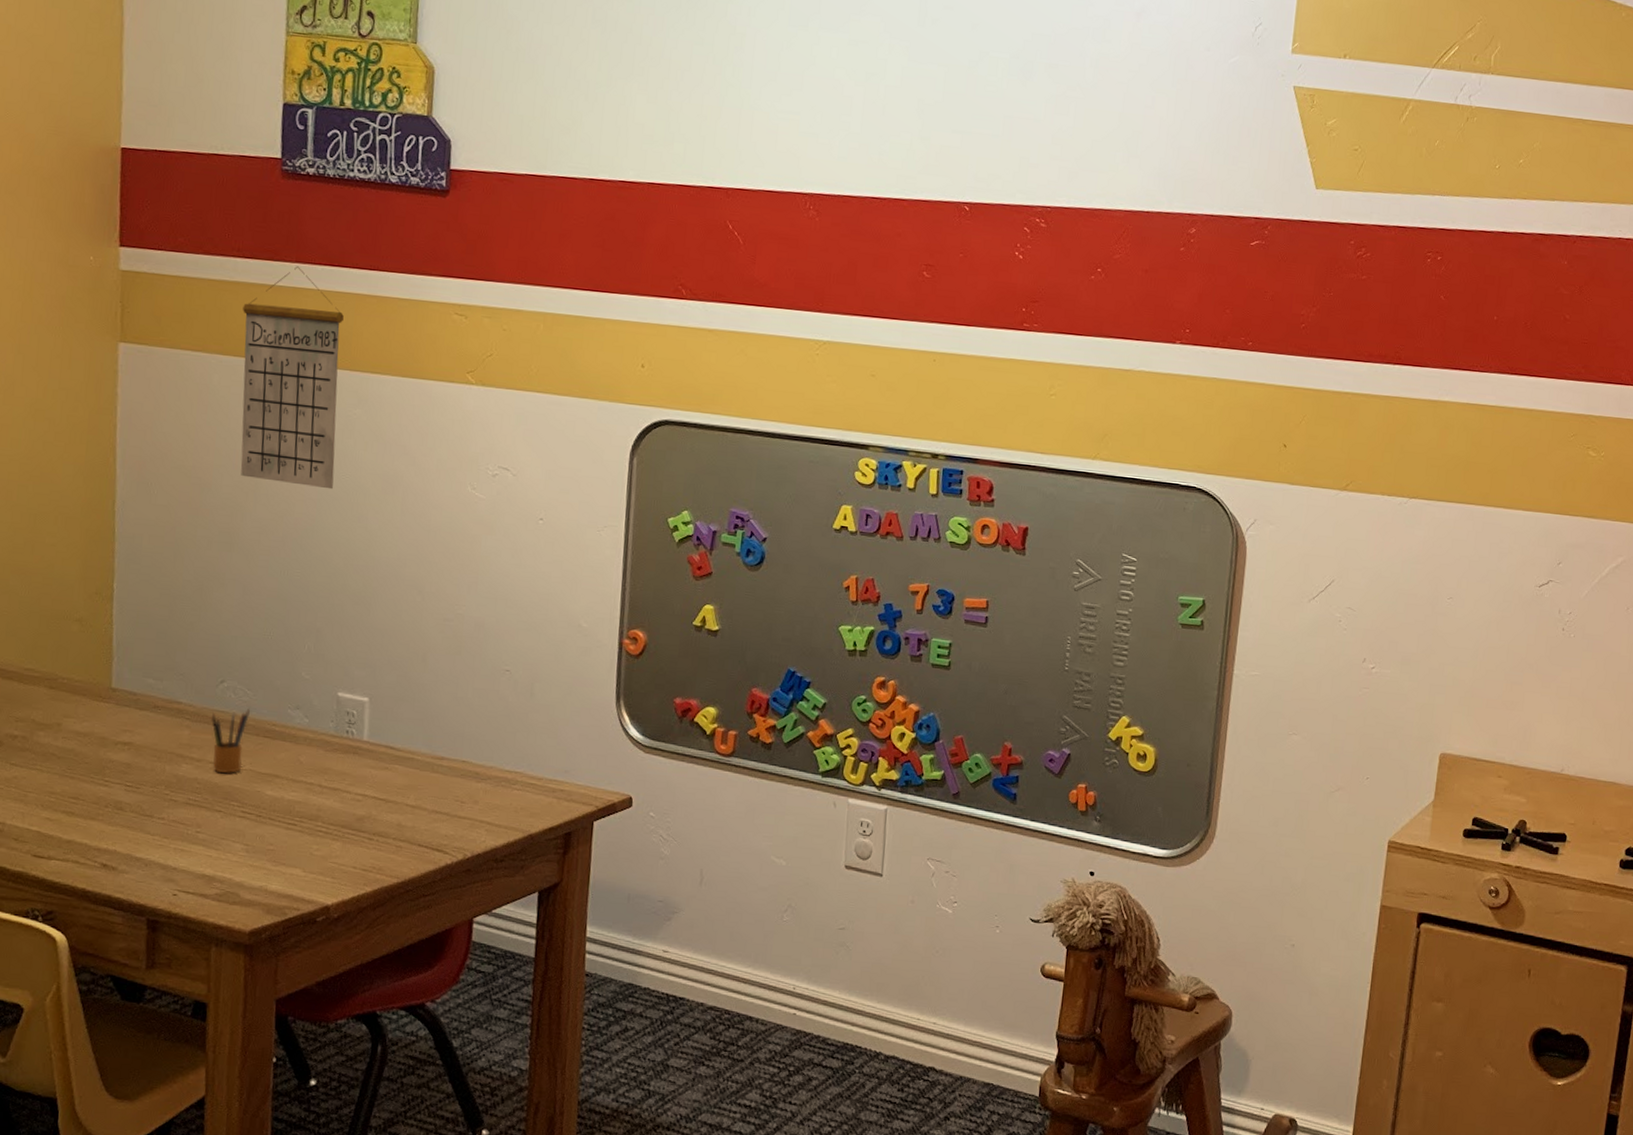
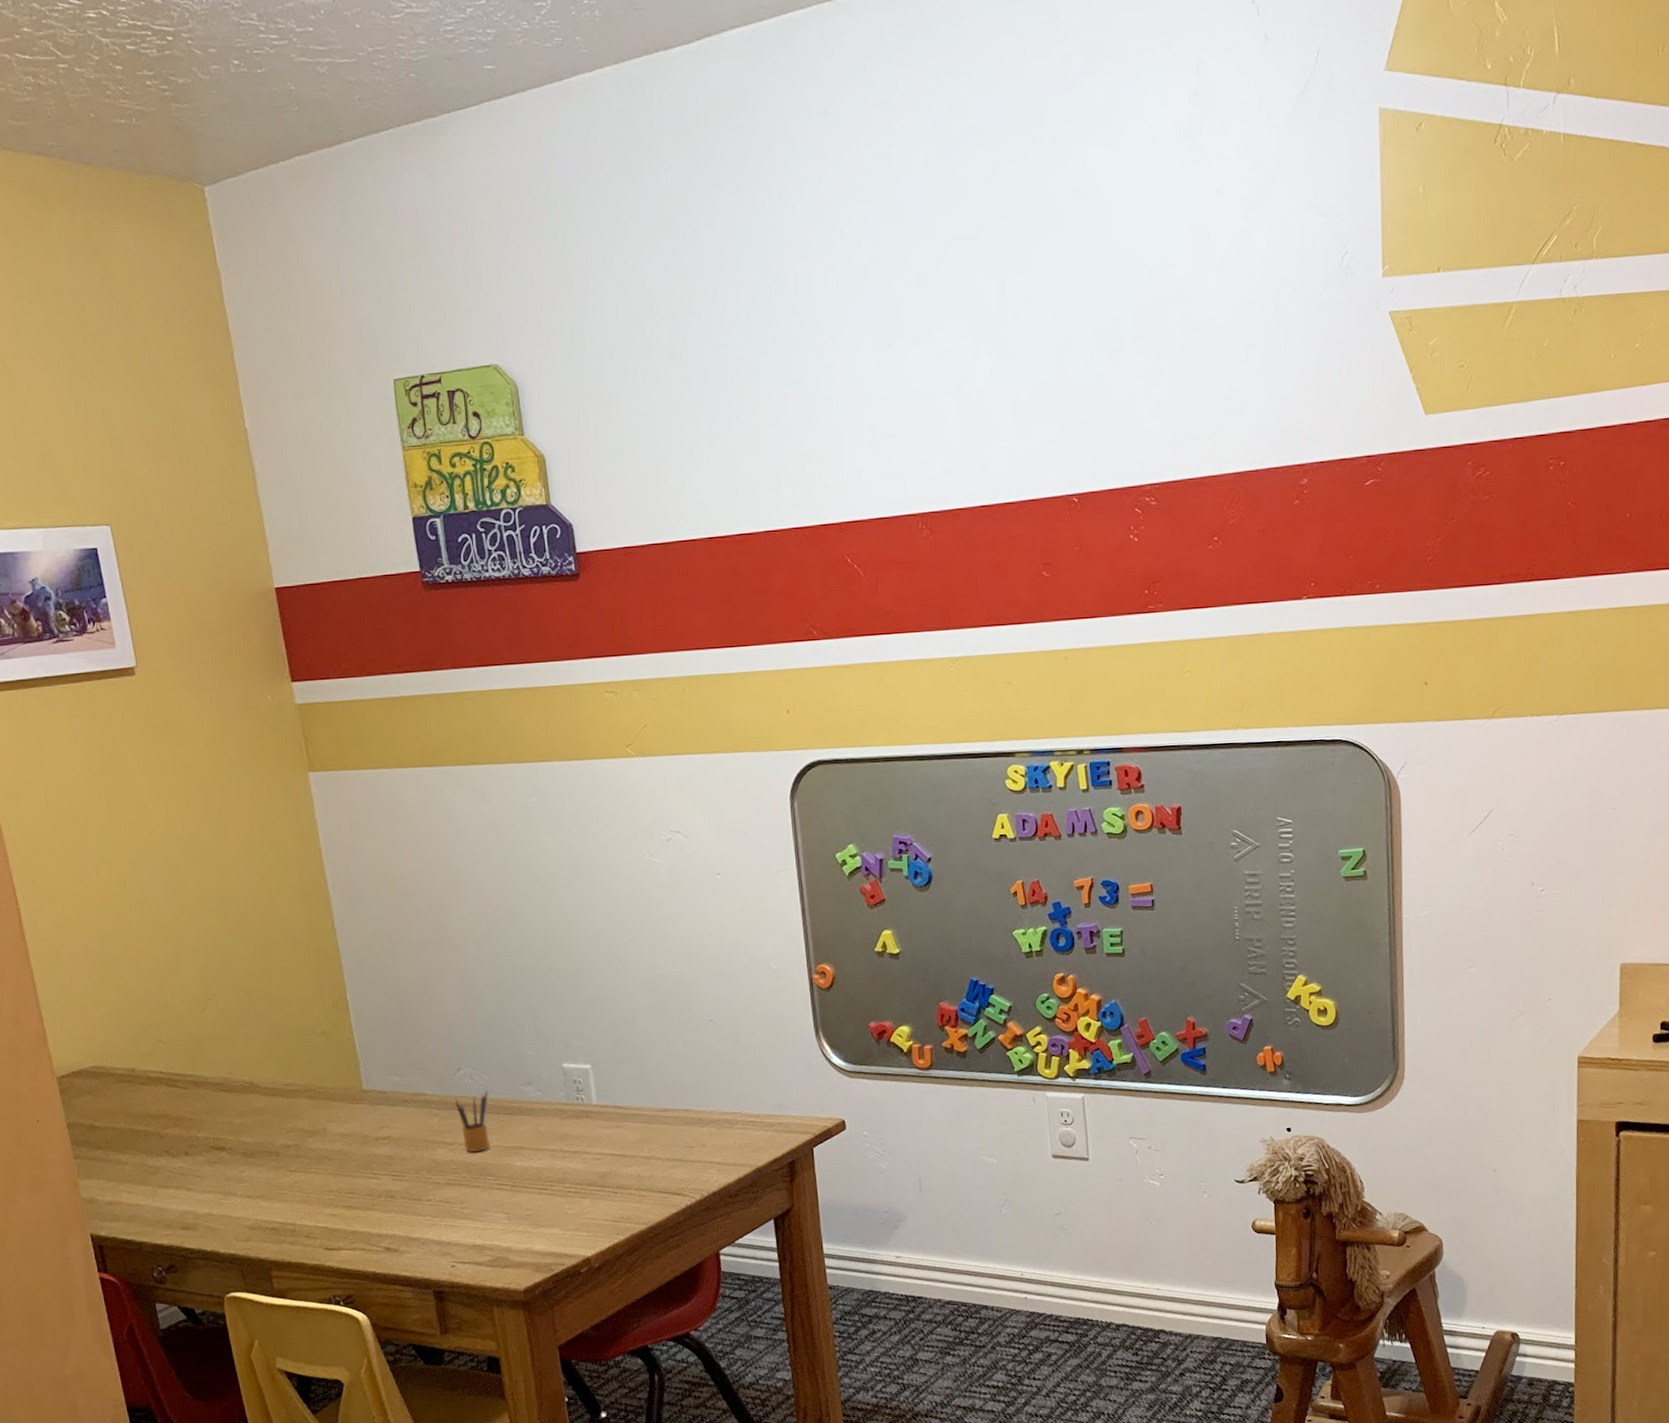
calendar: present [240,266,344,490] -> none [412,672,524,879]

